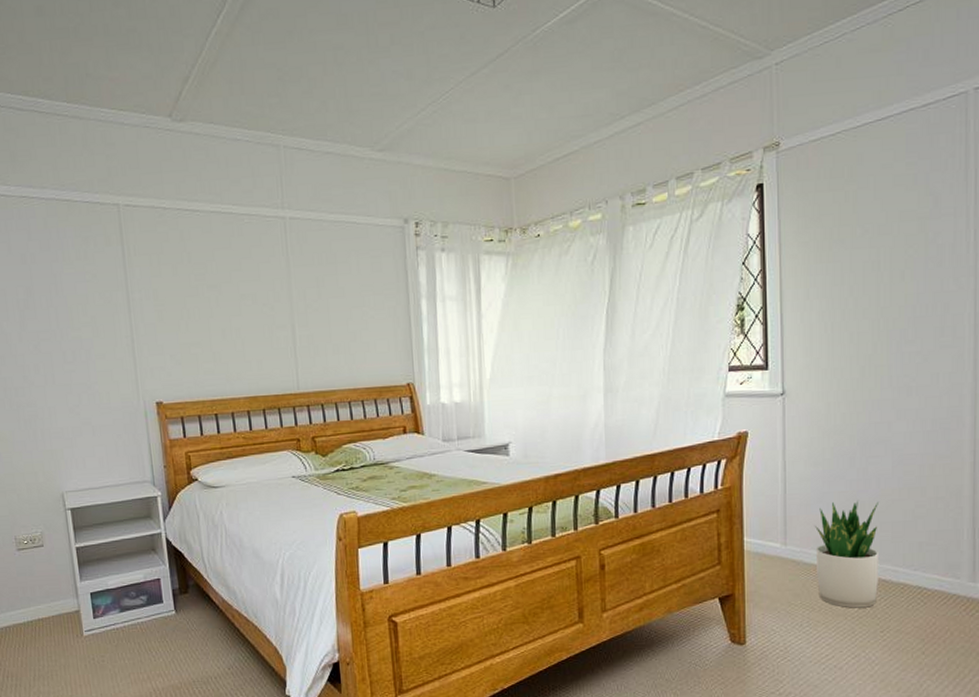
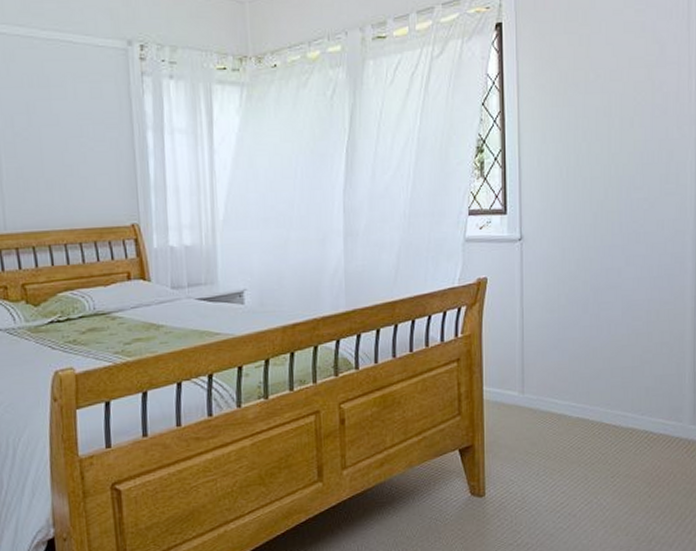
planter: present [815,501,878,608] -> none [551,347,609,455]

